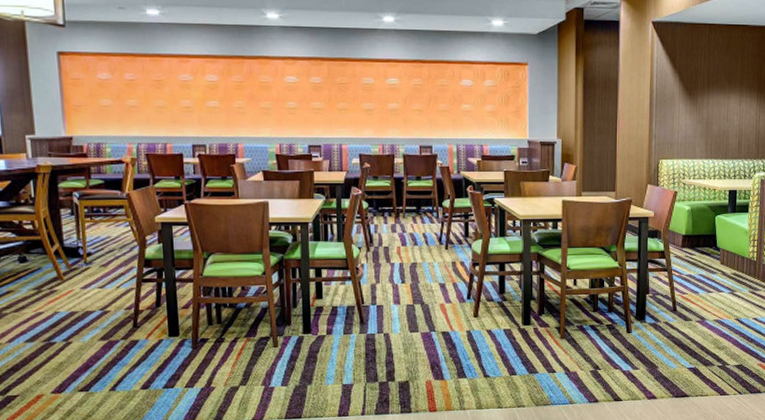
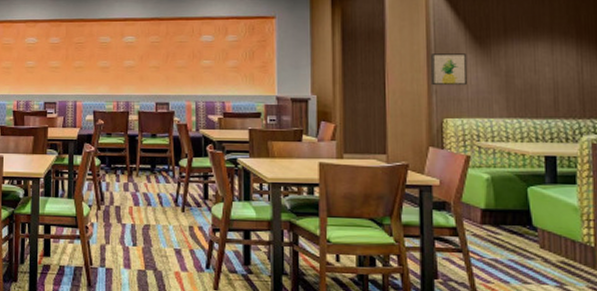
wall art: none [651,102,680,131] -> present [430,53,468,86]

